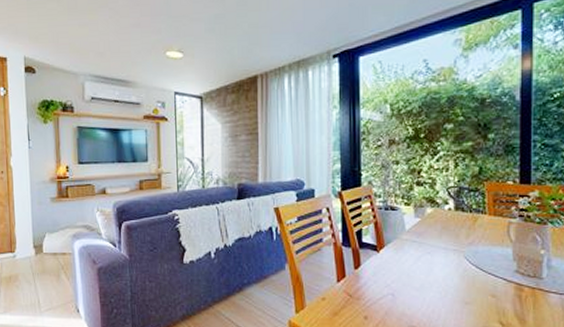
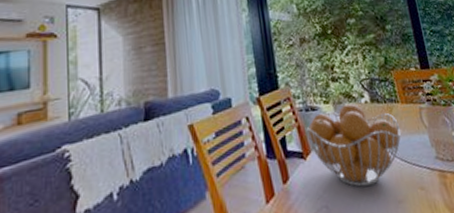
fruit basket: none [382,209,483,284] -> present [304,103,402,187]

